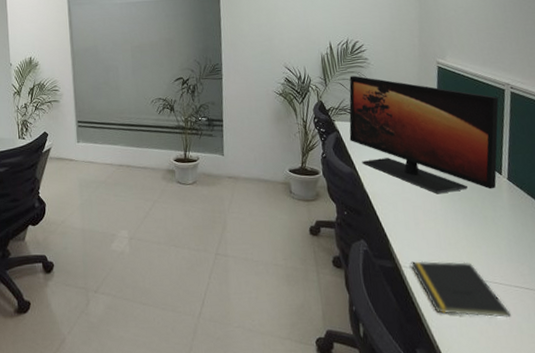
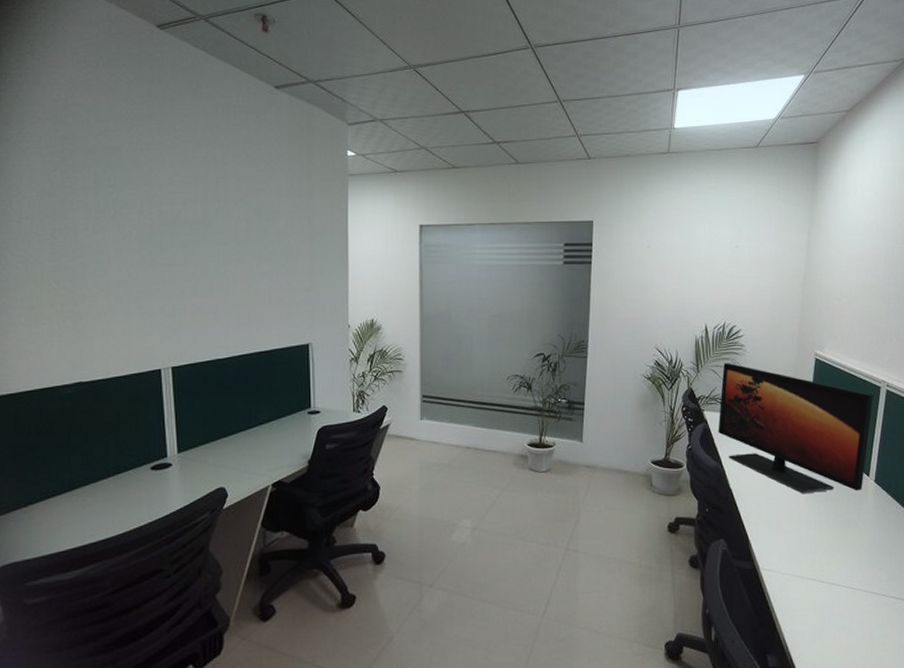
notepad: present [411,261,511,317] -> none [769,563,865,624]

